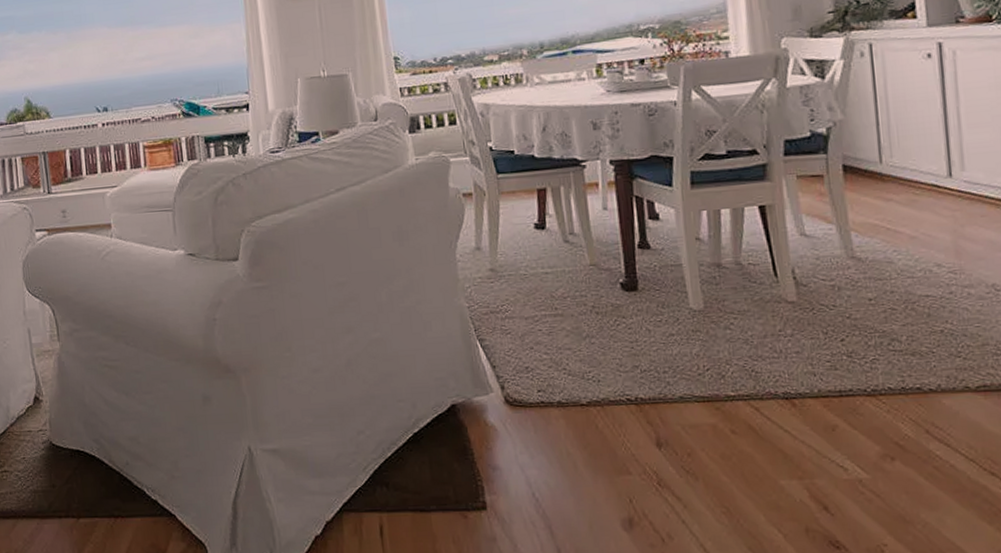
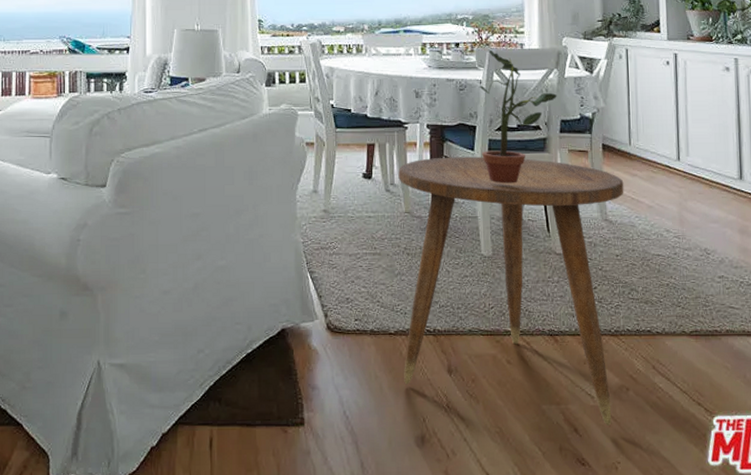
side table: none [578,190,876,503] -> present [398,156,624,427]
potted plant: none [673,64,778,223] -> present [479,50,557,184]

